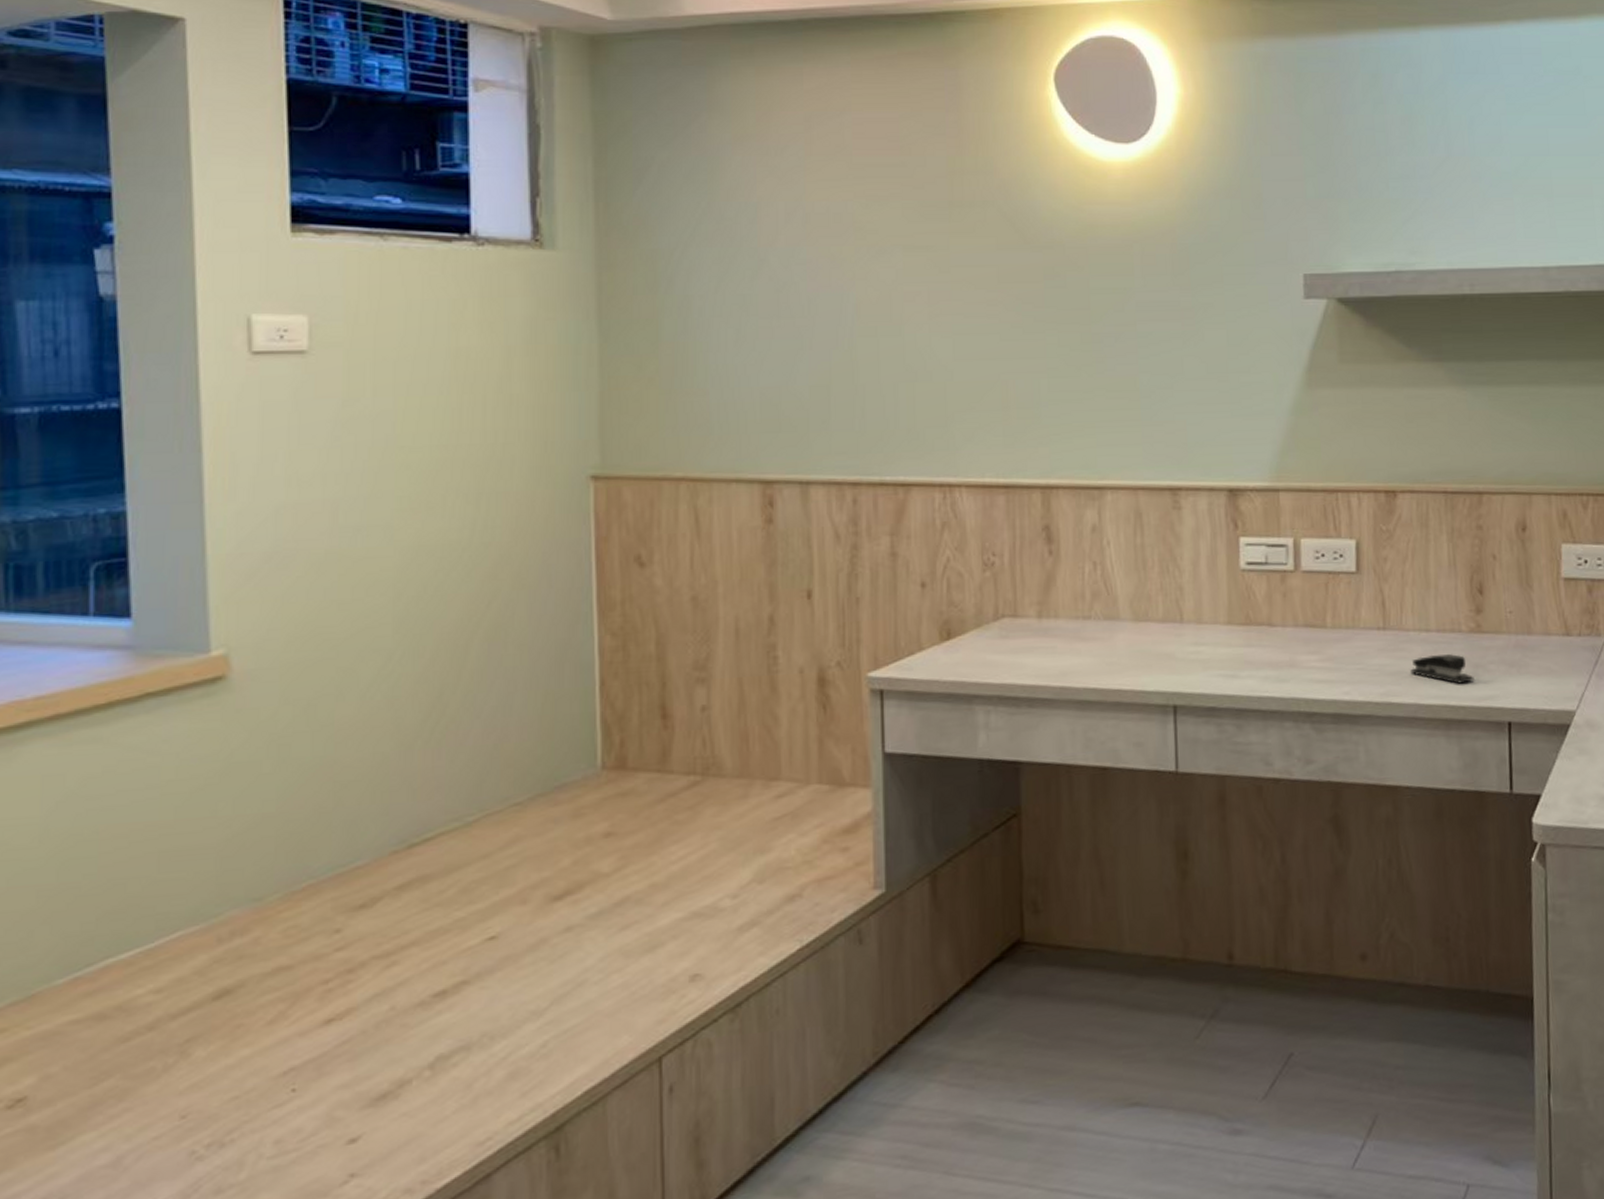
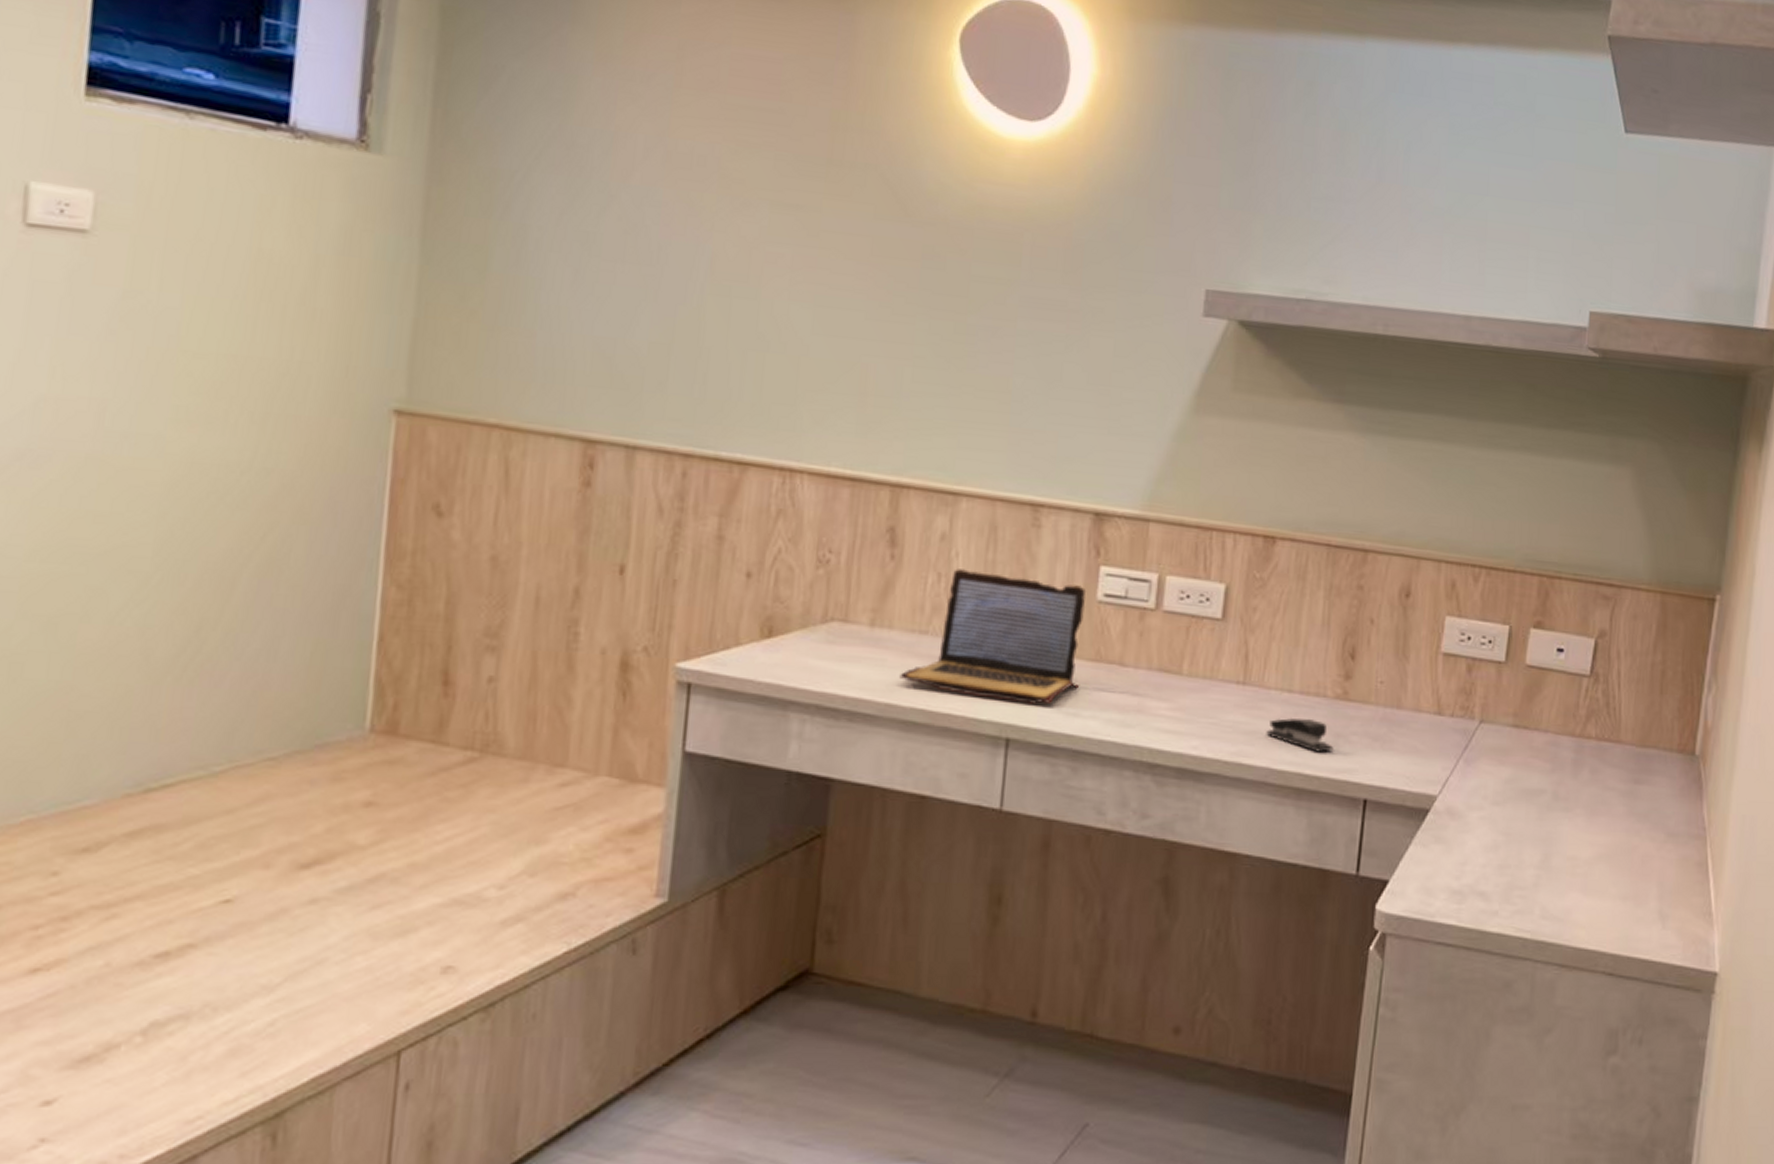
laptop: none [1070,555,1235,672] -> present [899,569,1086,704]

